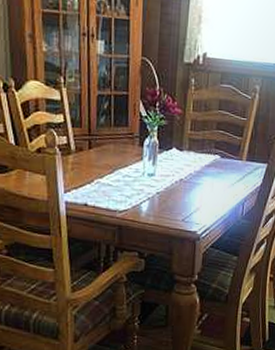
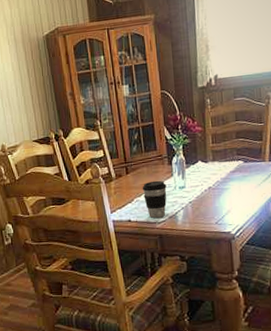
coffee cup: none [105,161,134,206] -> present [142,180,167,218]

